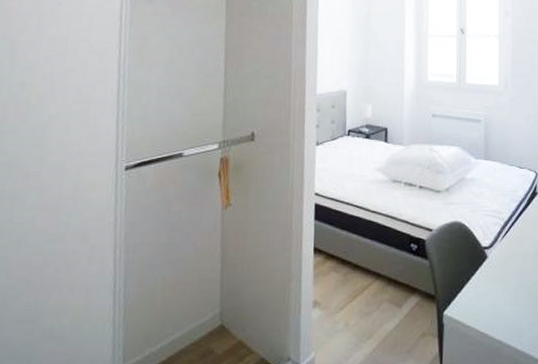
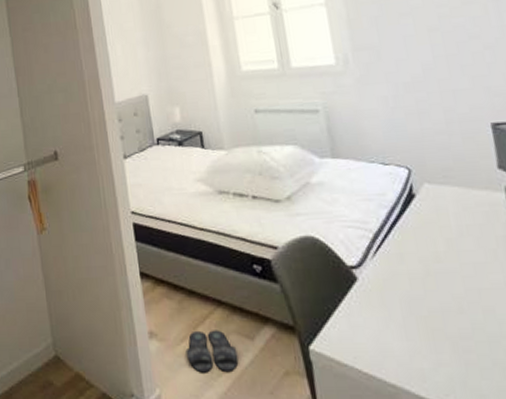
slippers: none [343,299,387,337] -> present [185,330,239,373]

